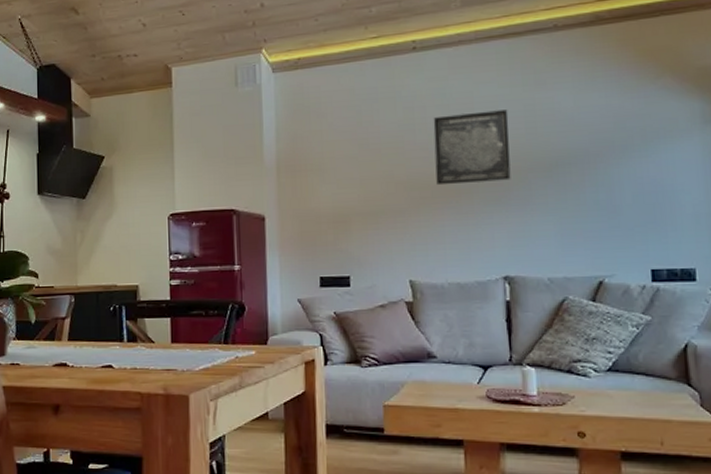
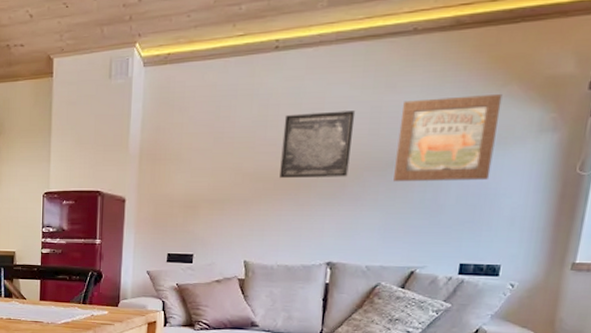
wall art: none [556,86,663,183] -> present [393,93,503,182]

